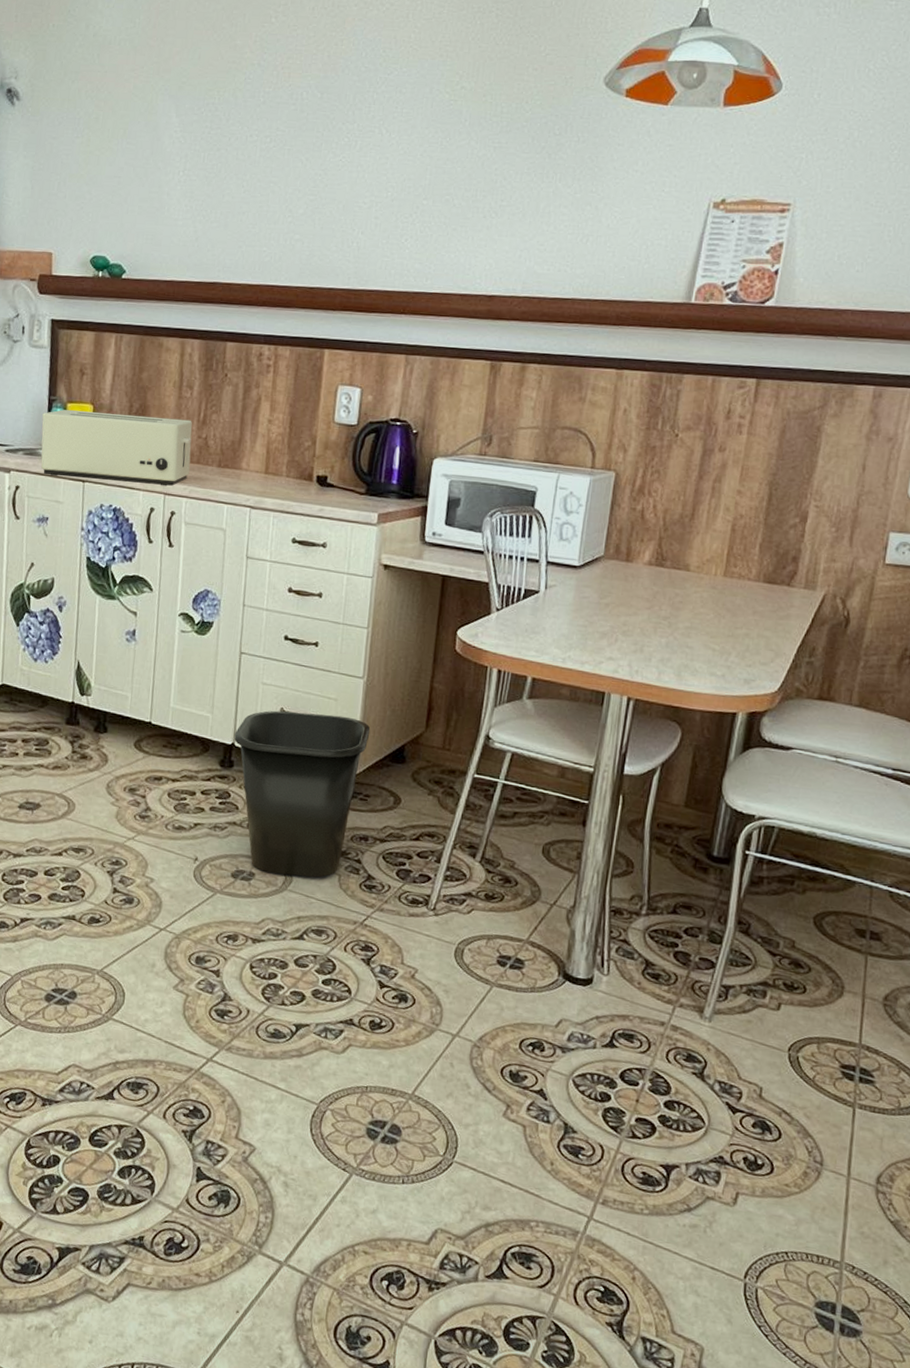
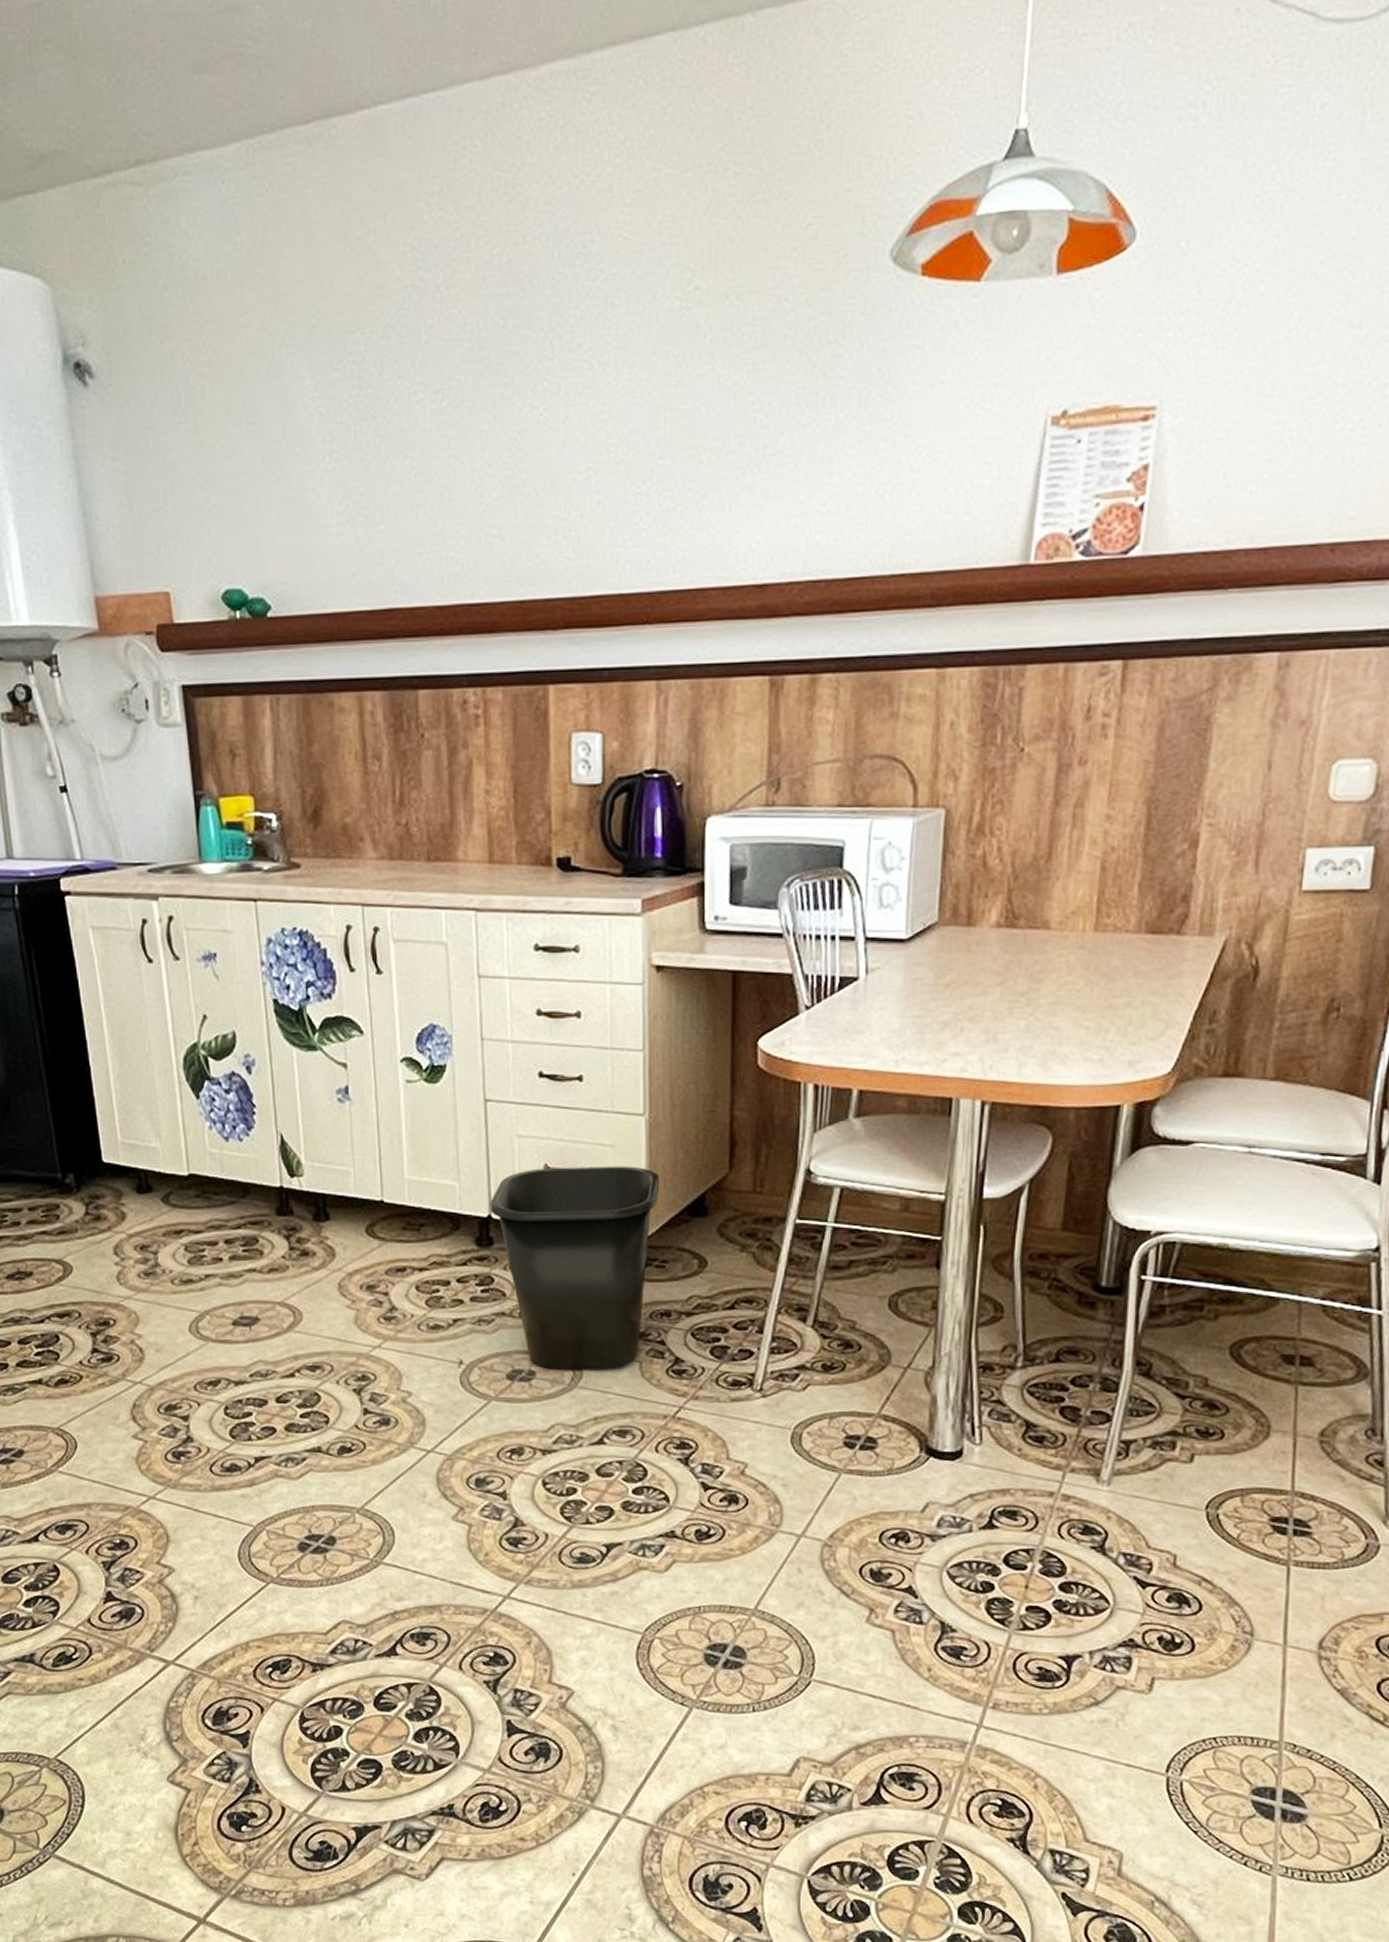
toaster: present [41,410,193,487] -> none [189,802,392,897]

